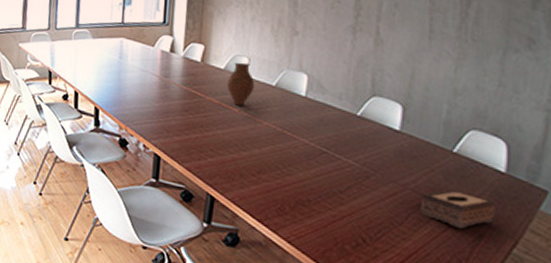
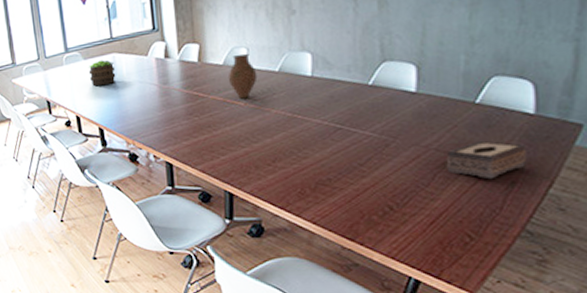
potted plant: none [94,42,121,67] -> present [88,60,116,86]

